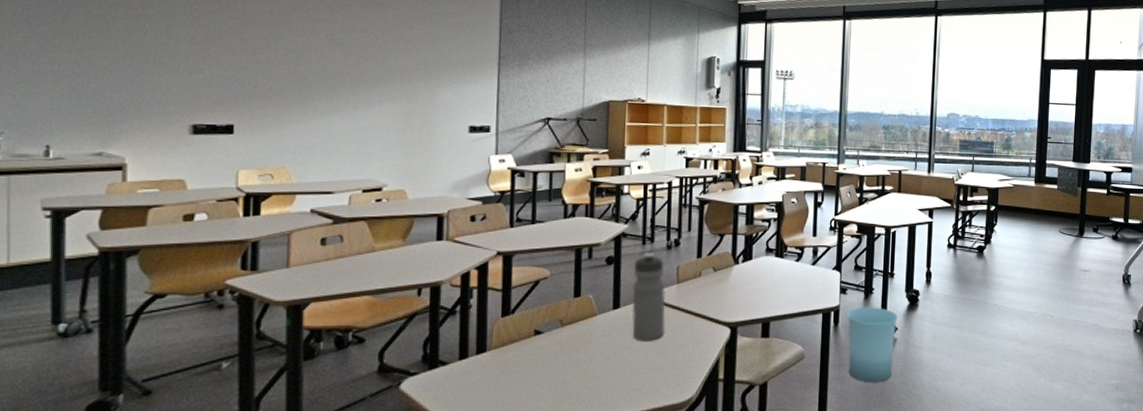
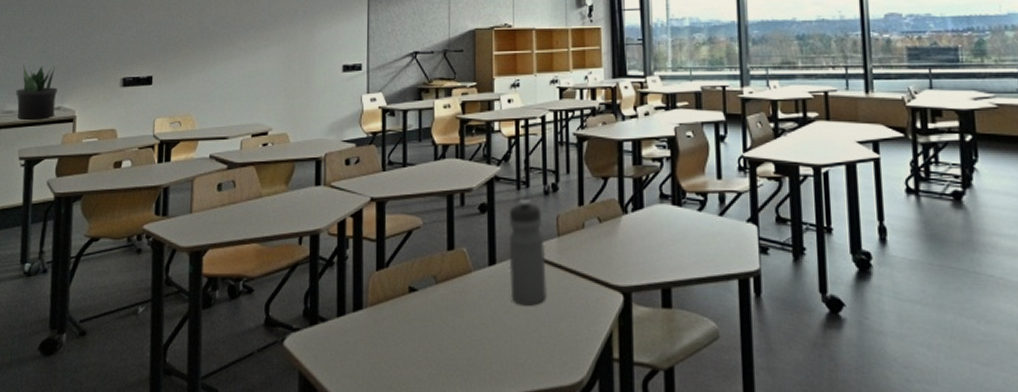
planter: none [32,102,97,167] -> present [16,65,57,121]
waste bin: present [847,307,898,382] -> none [772,272,844,378]

